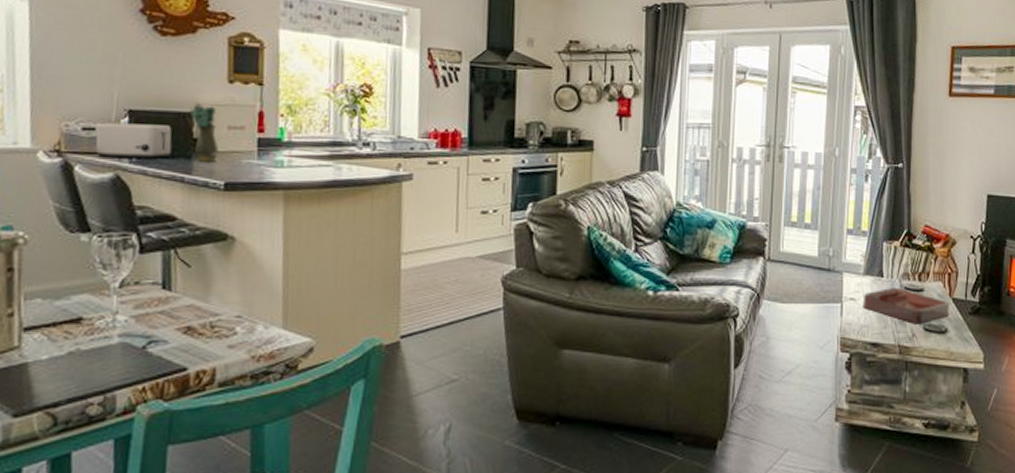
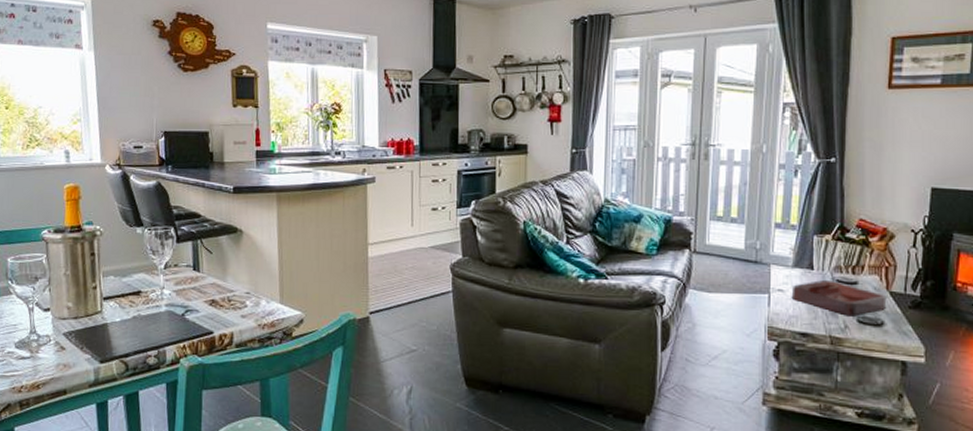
toaster: present [95,122,172,160] -> none [143,142,195,170]
vase: present [188,102,219,162] -> none [205,123,229,171]

